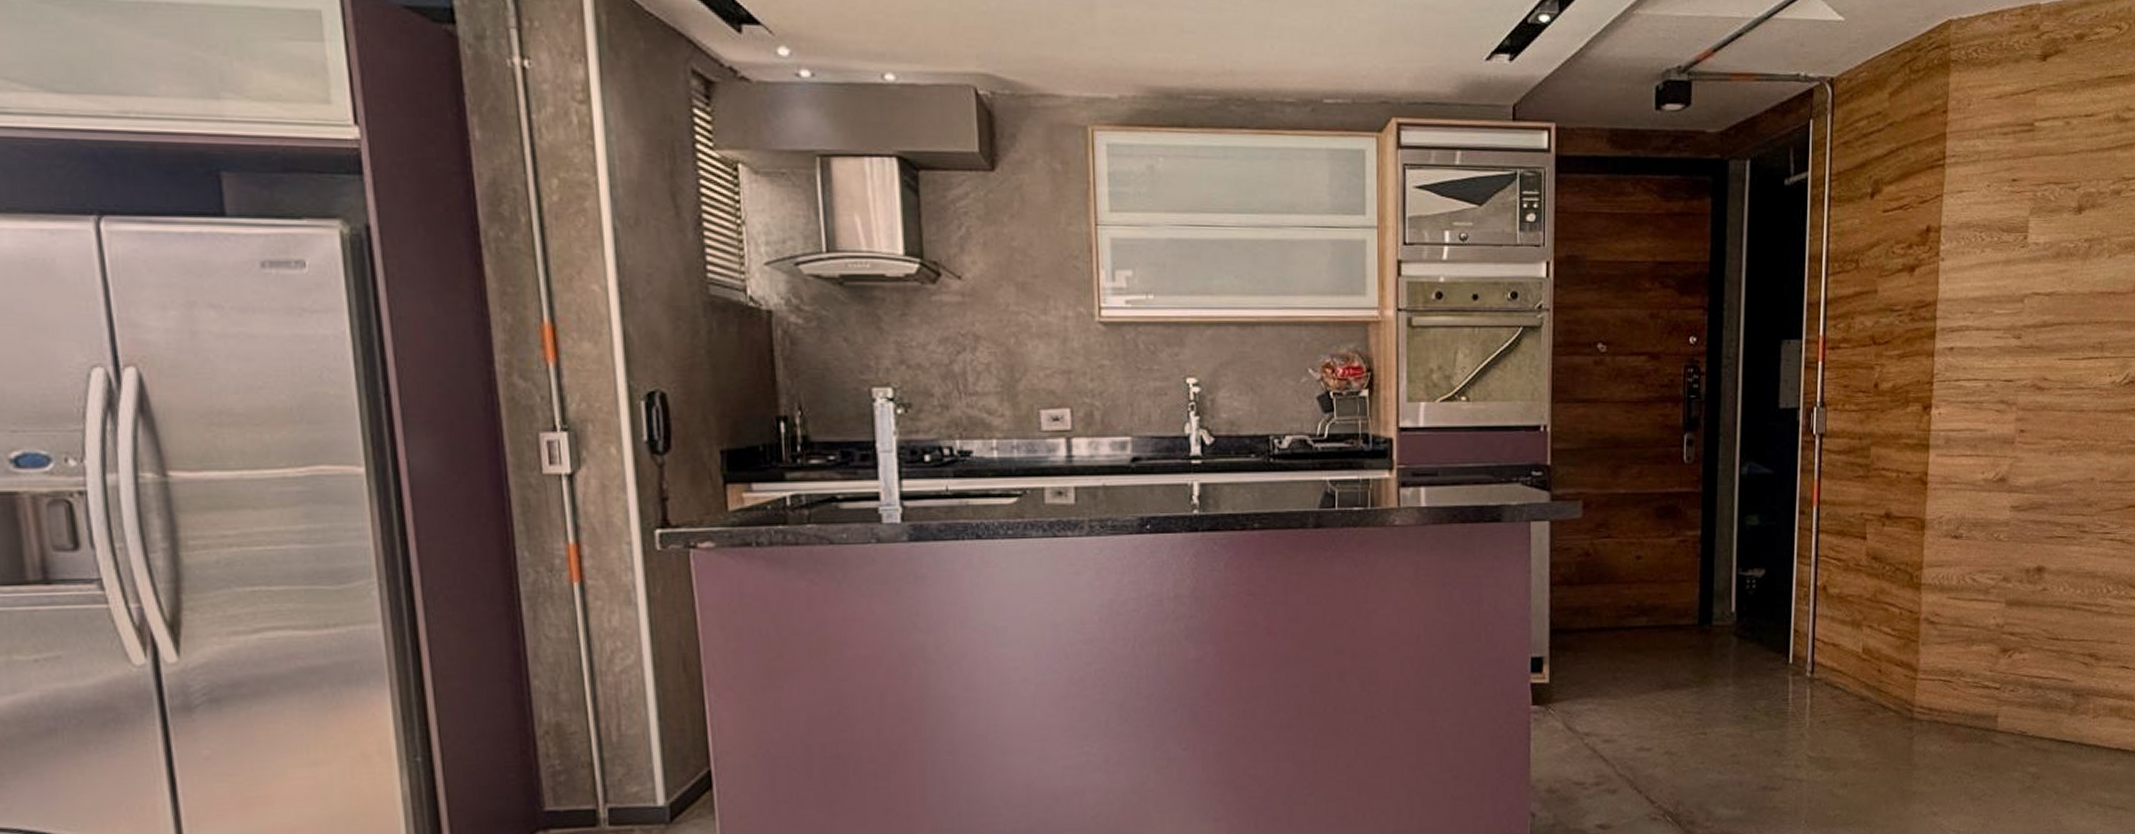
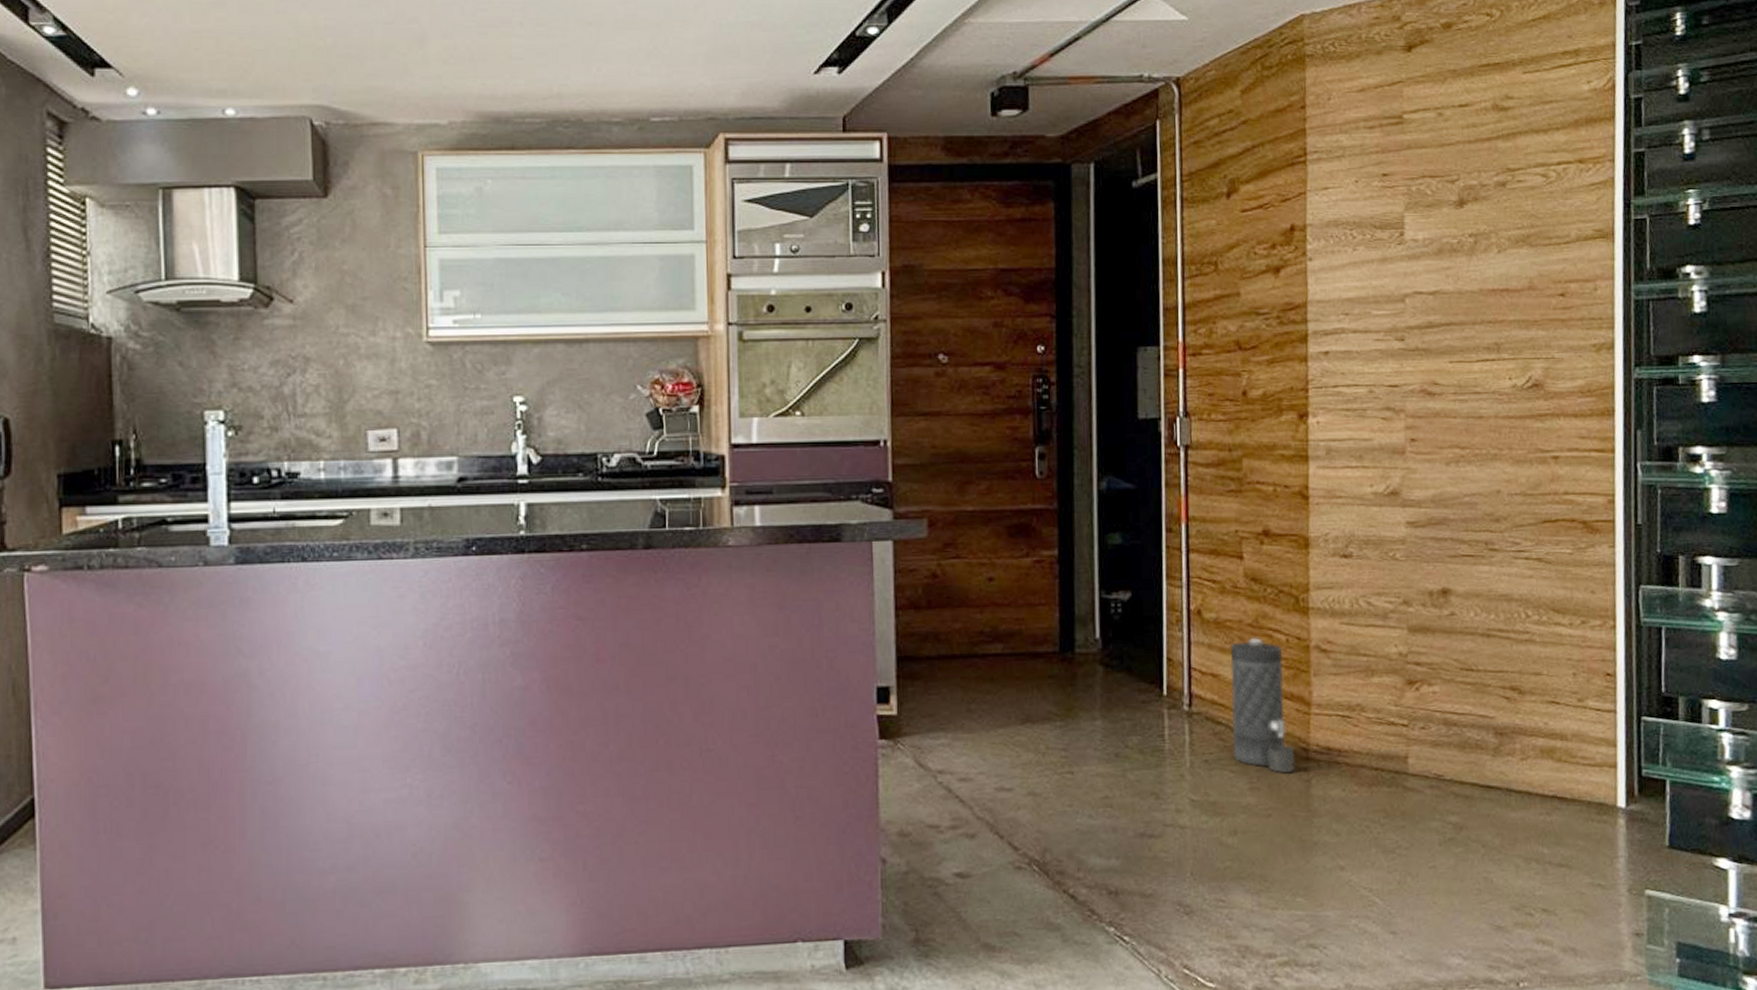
canister: none [1848,611,1901,732] -> present [1231,638,1296,774]

